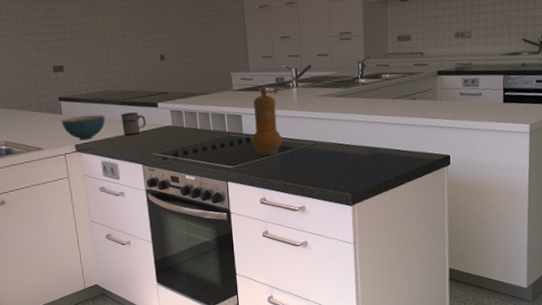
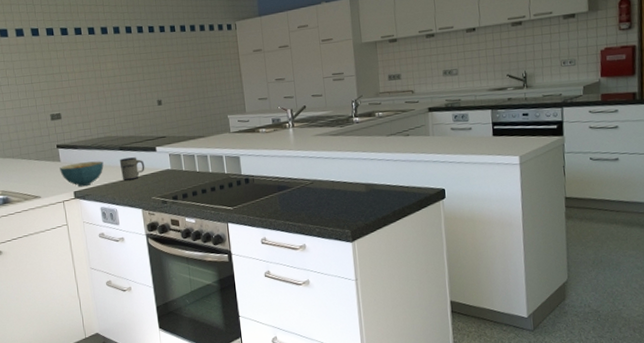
pepper mill: present [251,85,283,156] -> none [250,126,281,196]

